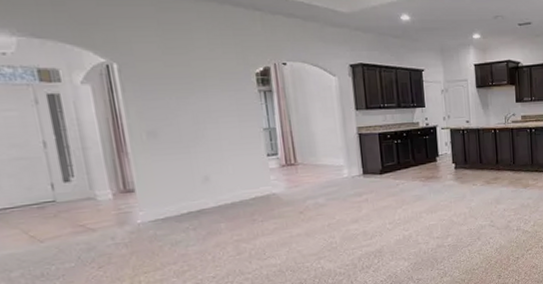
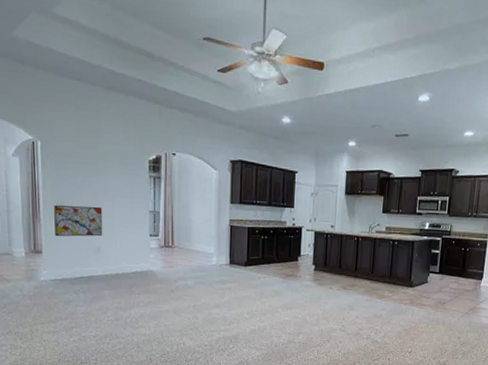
wall art: none [144,130,210,171] -> present [54,205,103,237]

